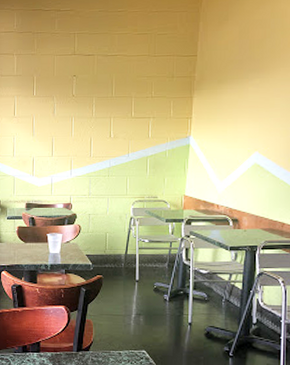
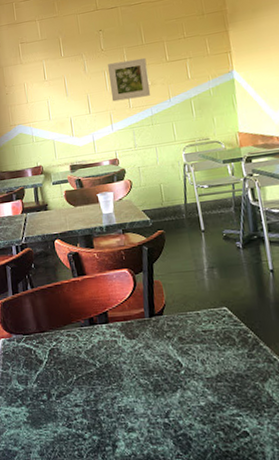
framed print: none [74,110,113,148] -> present [108,57,151,102]

